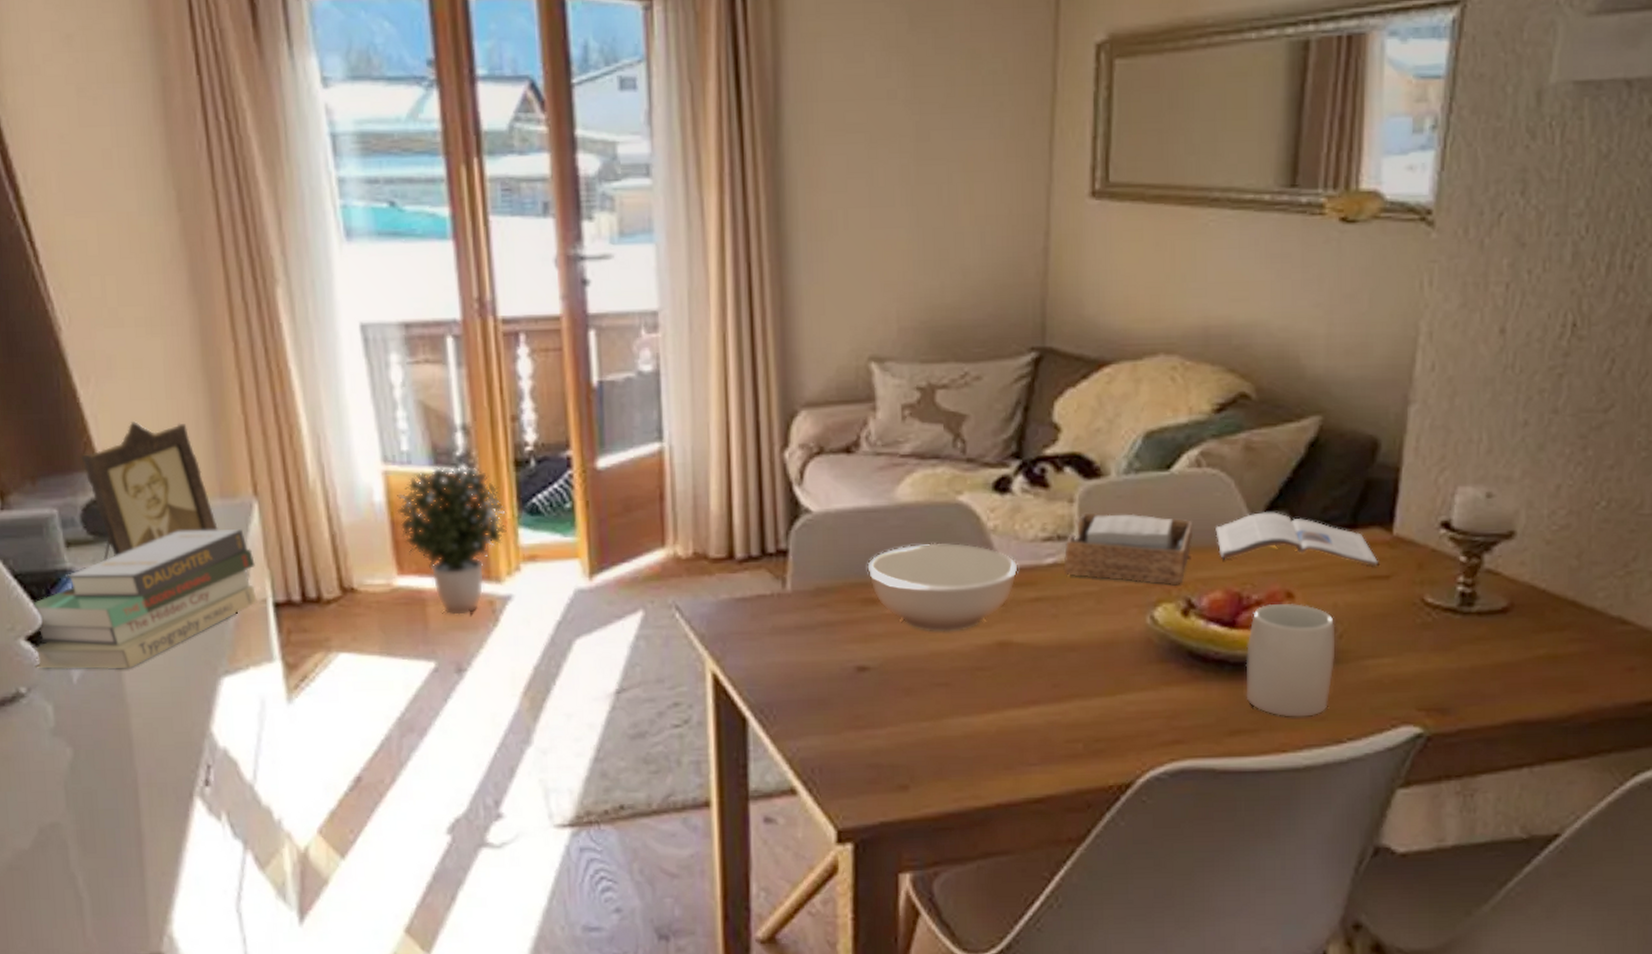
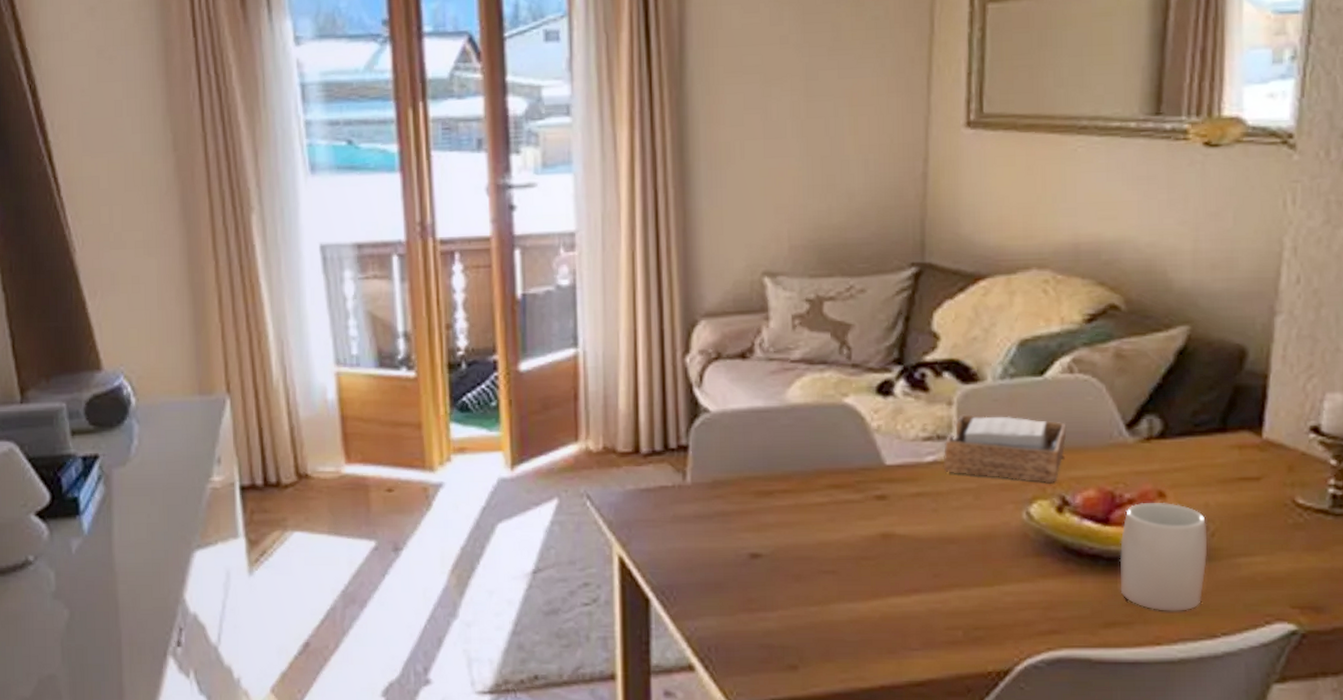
books: present [32,529,258,670] -> none [41,422,227,542]
photo frame: present [80,422,219,562] -> none [86,329,197,448]
potted plant: present [396,465,507,615] -> none [346,368,441,500]
bowl: present [867,543,1018,632] -> none [760,441,900,523]
magazine: present [1215,512,1379,566] -> none [1088,415,1249,467]

